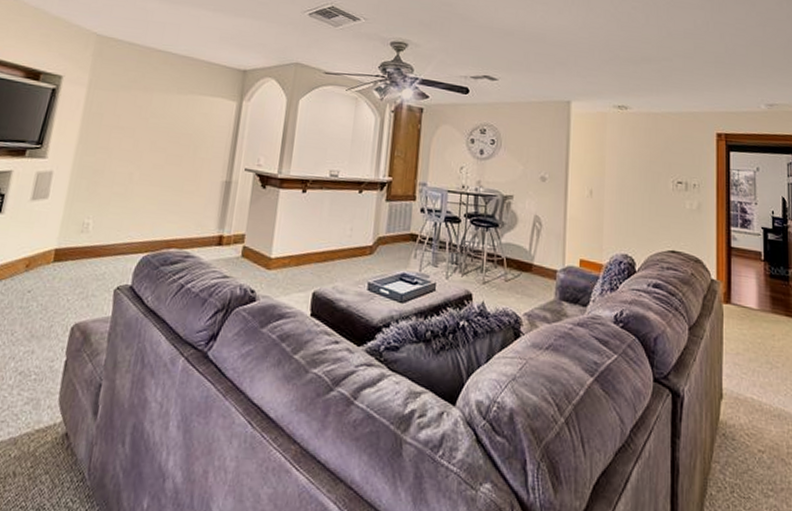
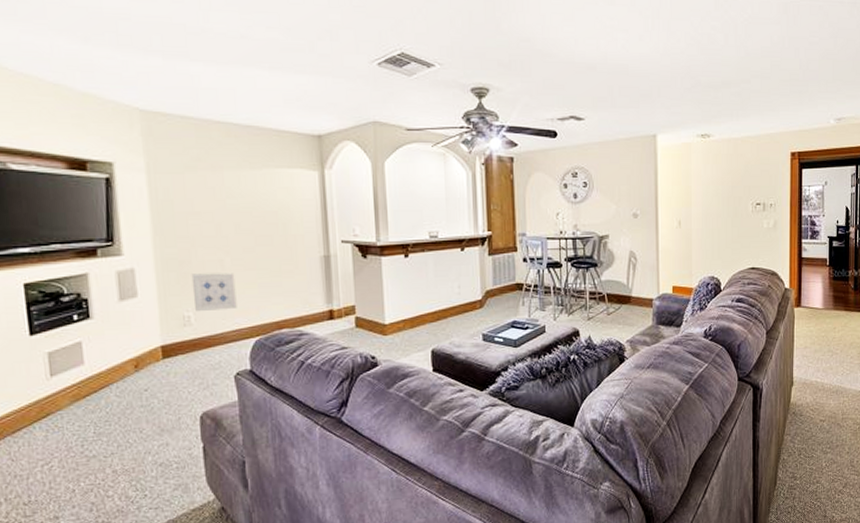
wall art: none [96,183,140,223] -> present [191,273,237,312]

